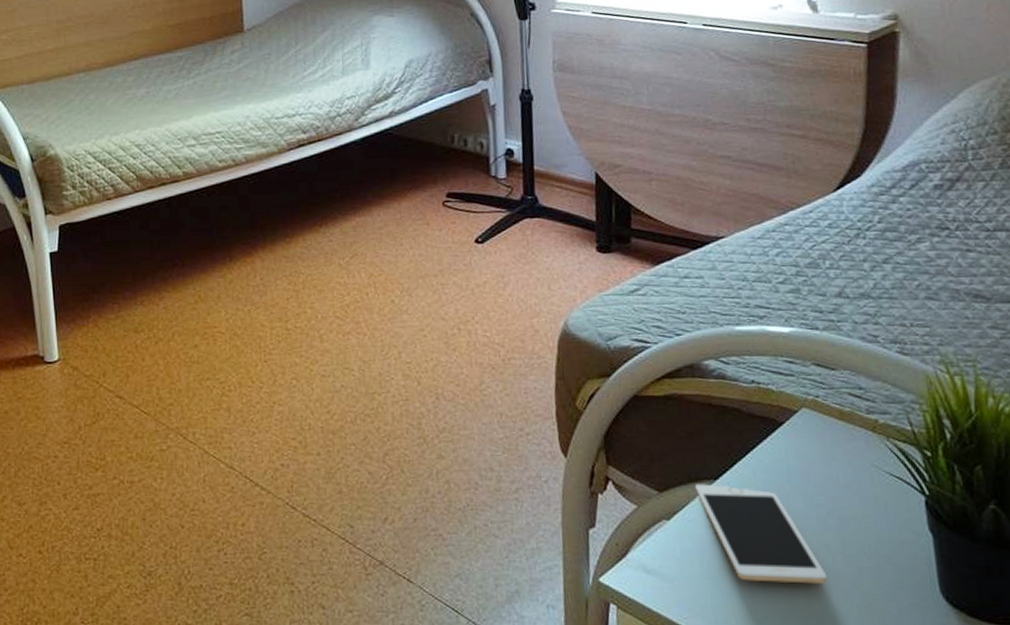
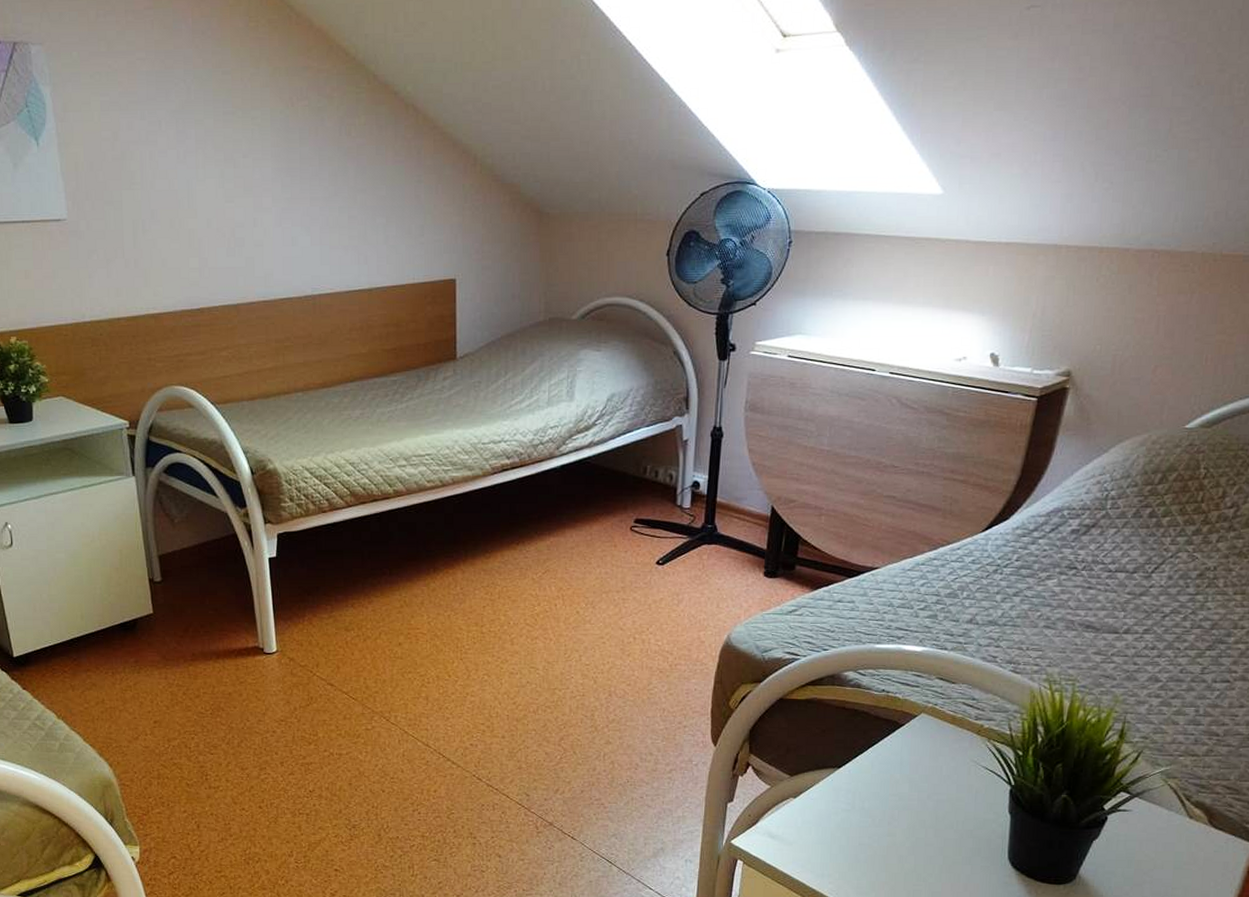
cell phone: present [695,484,828,584] -> none [821,771,919,850]

